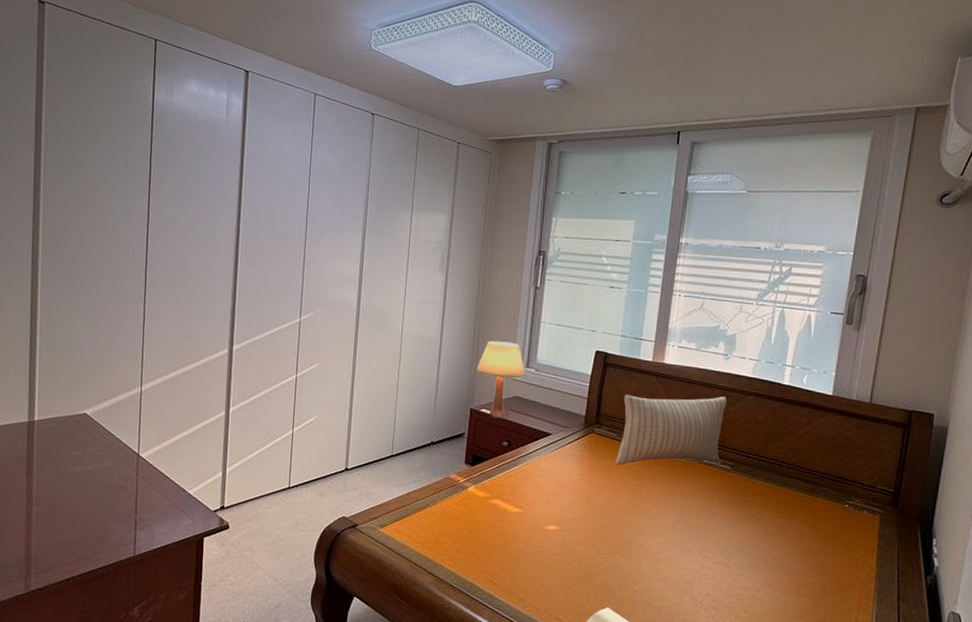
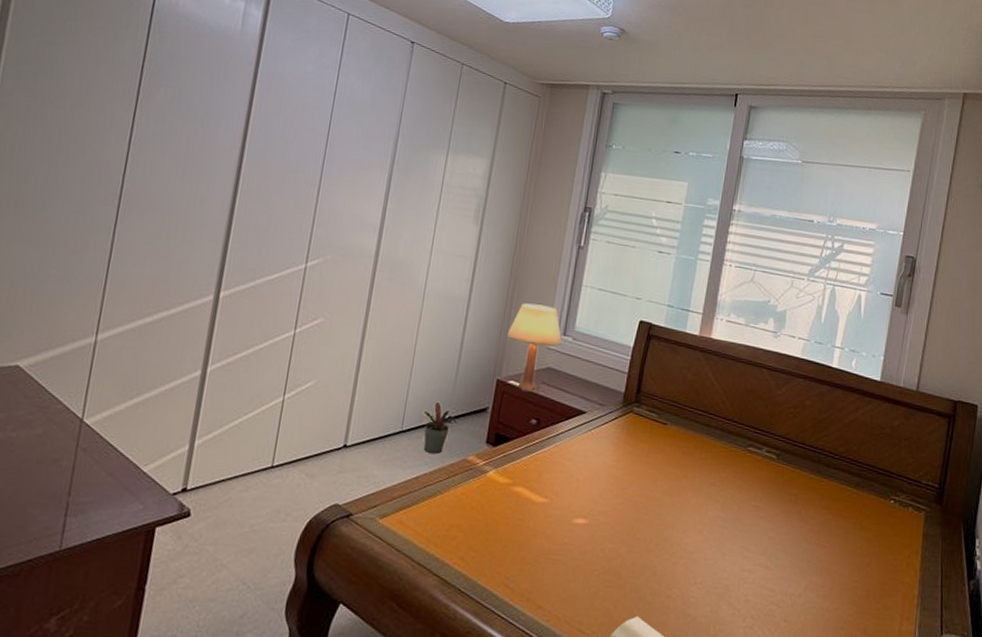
potted plant: none [410,430,438,474] -> present [423,402,457,455]
pillow: present [615,395,727,466] -> none [654,371,774,452]

